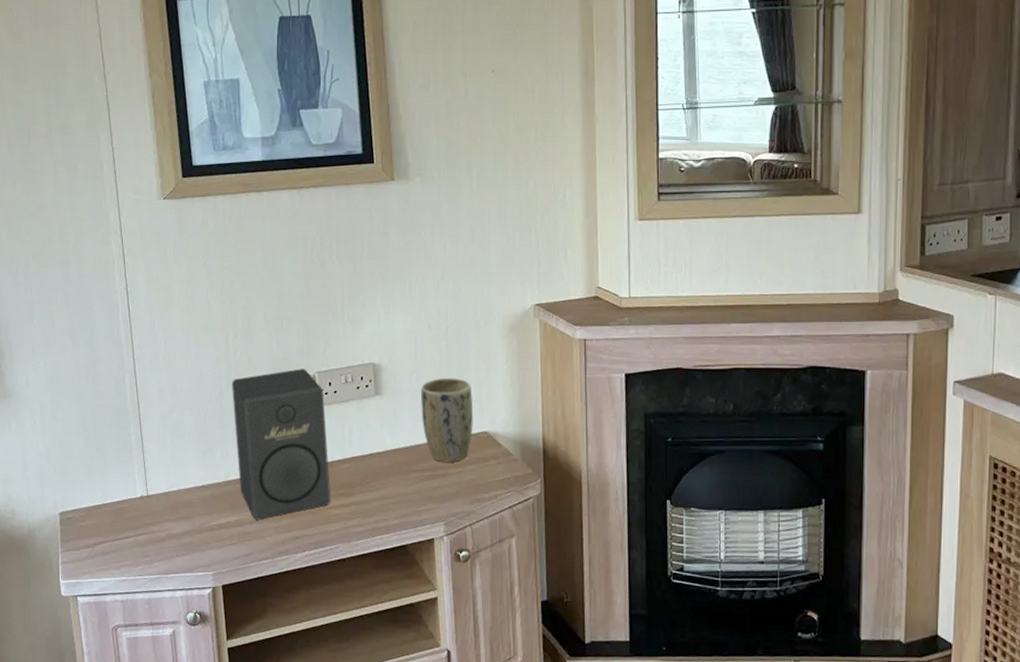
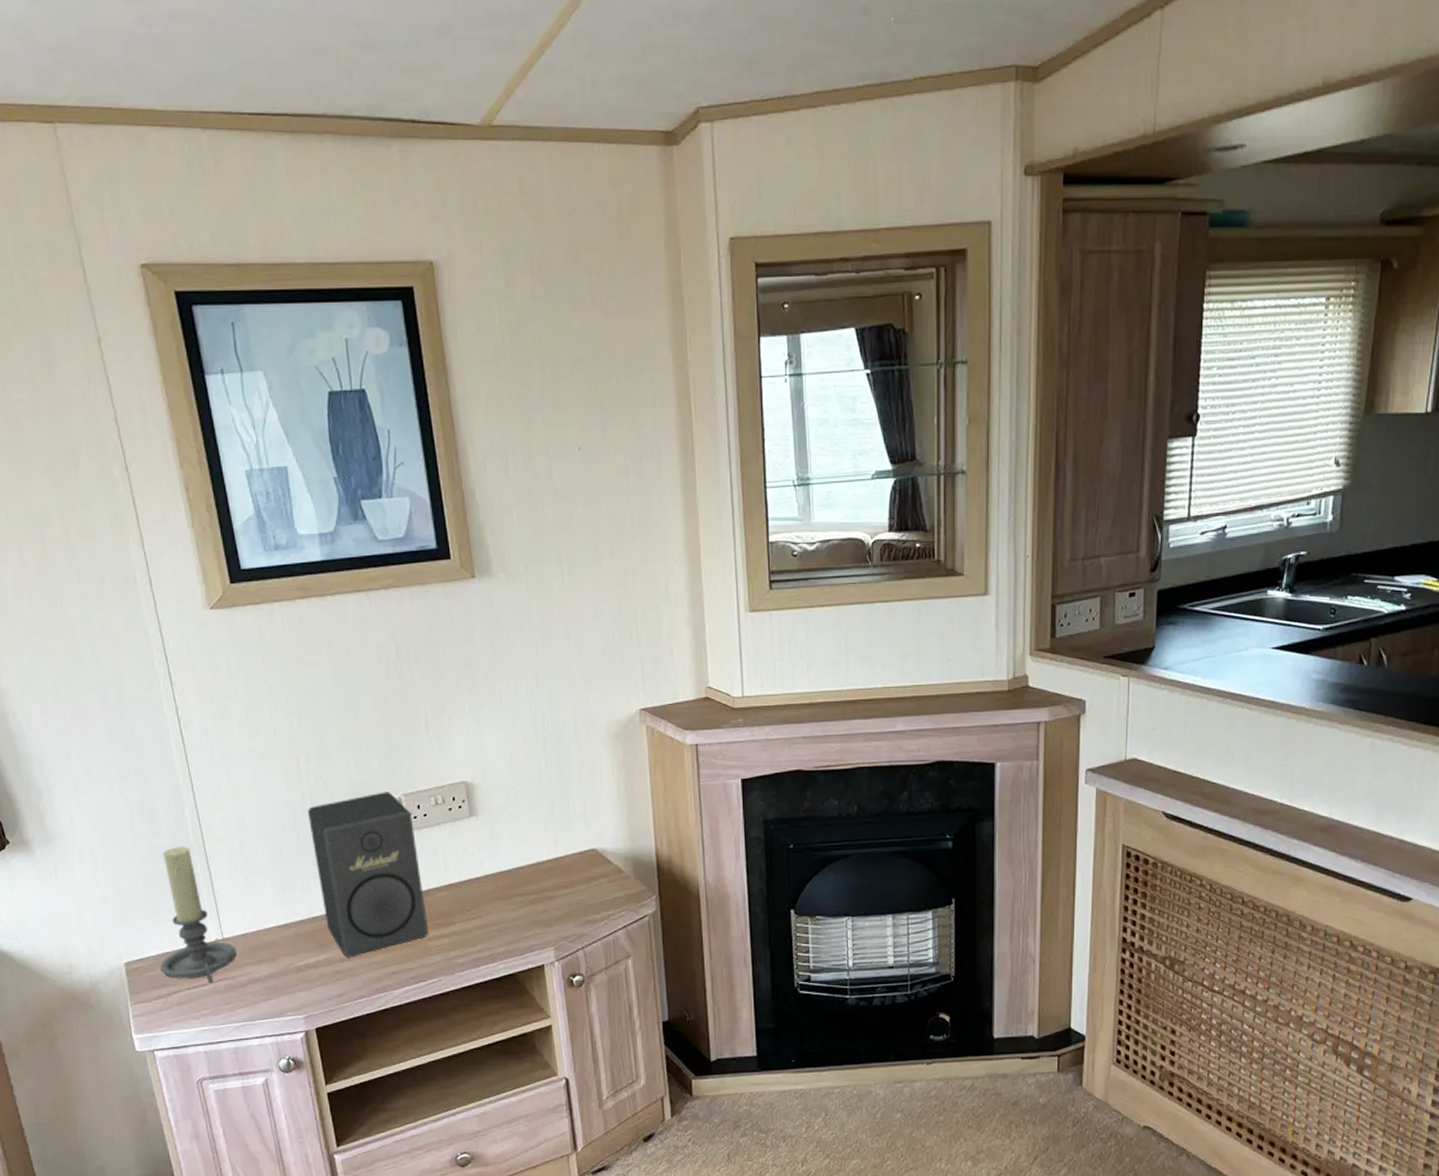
candle holder: none [90,409,158,536] -> present [160,846,237,983]
plant pot: present [420,377,473,462] -> none [519,793,580,884]

